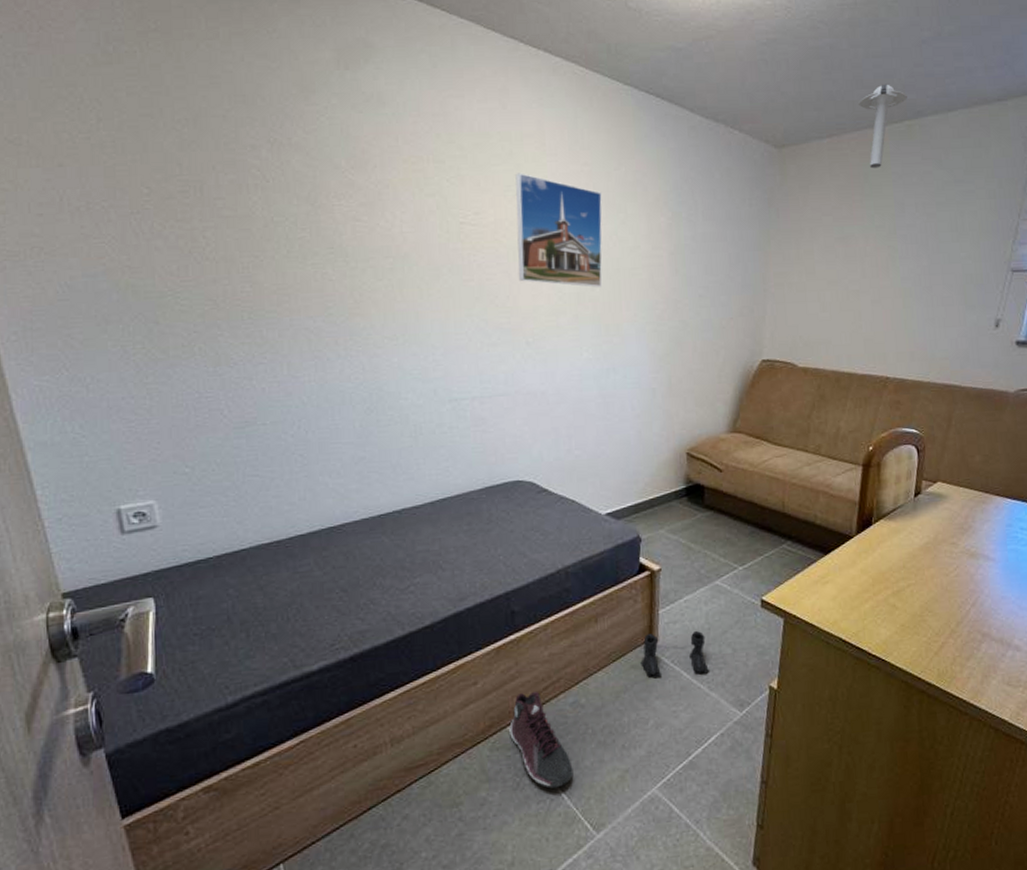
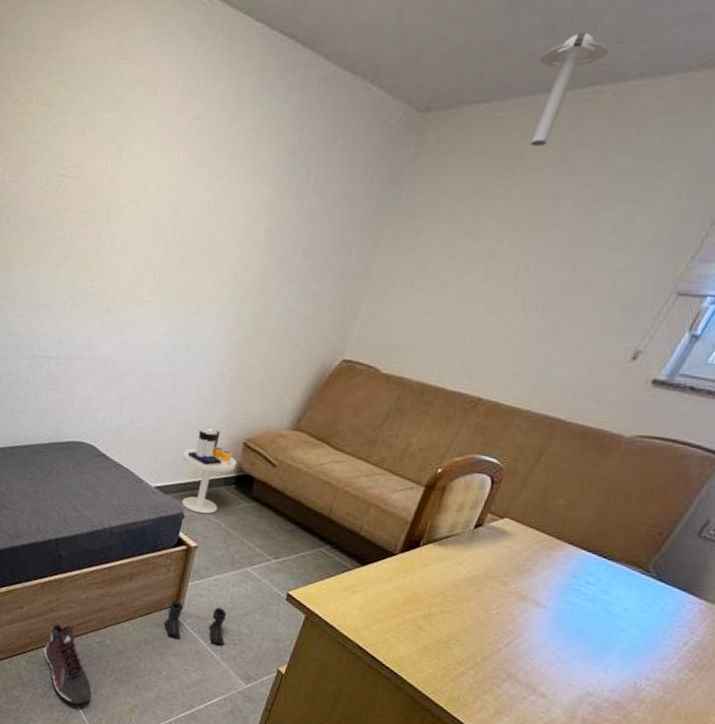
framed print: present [515,173,603,287] -> none [108,123,208,259]
side table: none [628,444,685,534] -> present [181,428,238,514]

